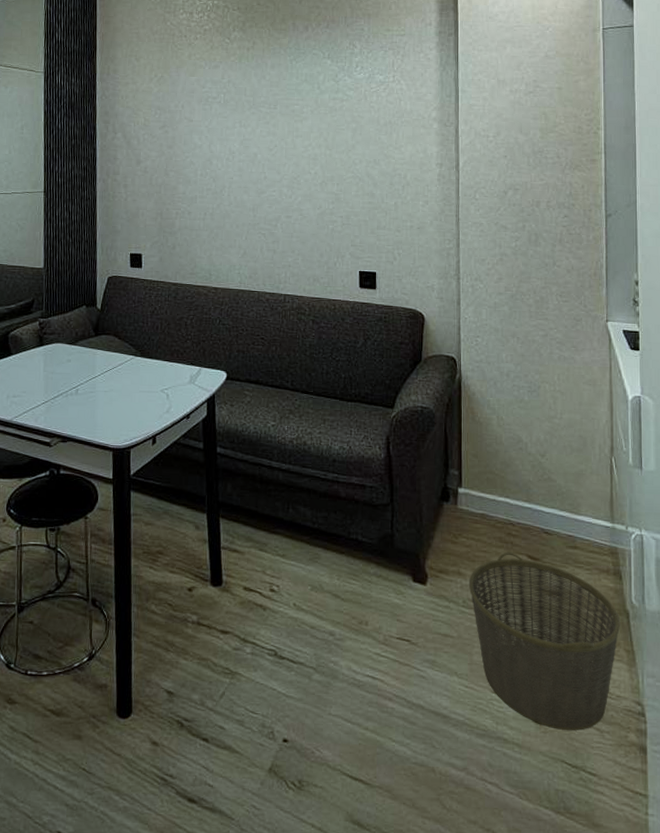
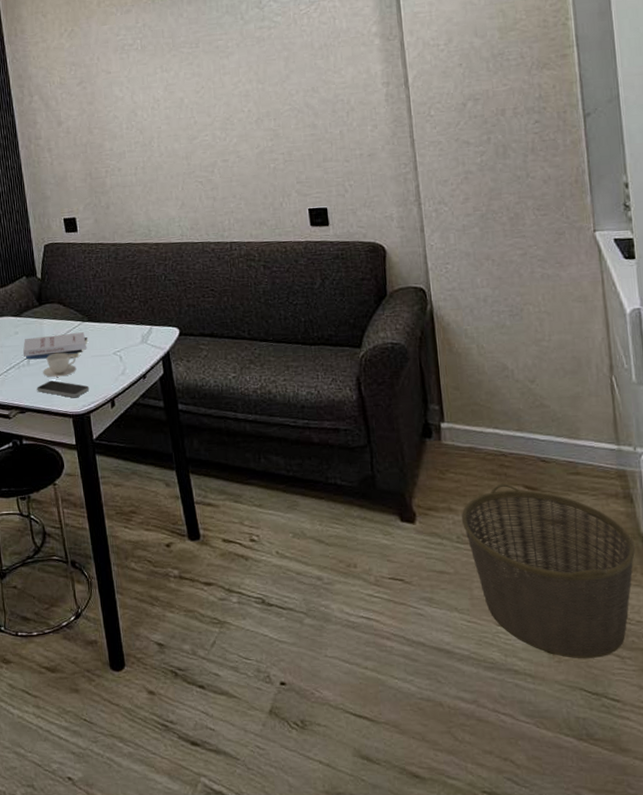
books: none [73,366,139,391] -> present [23,332,89,360]
mobile phone: none [81,412,133,432] -> present [36,380,90,398]
teacup: none [90,384,124,409] -> present [43,352,77,377]

